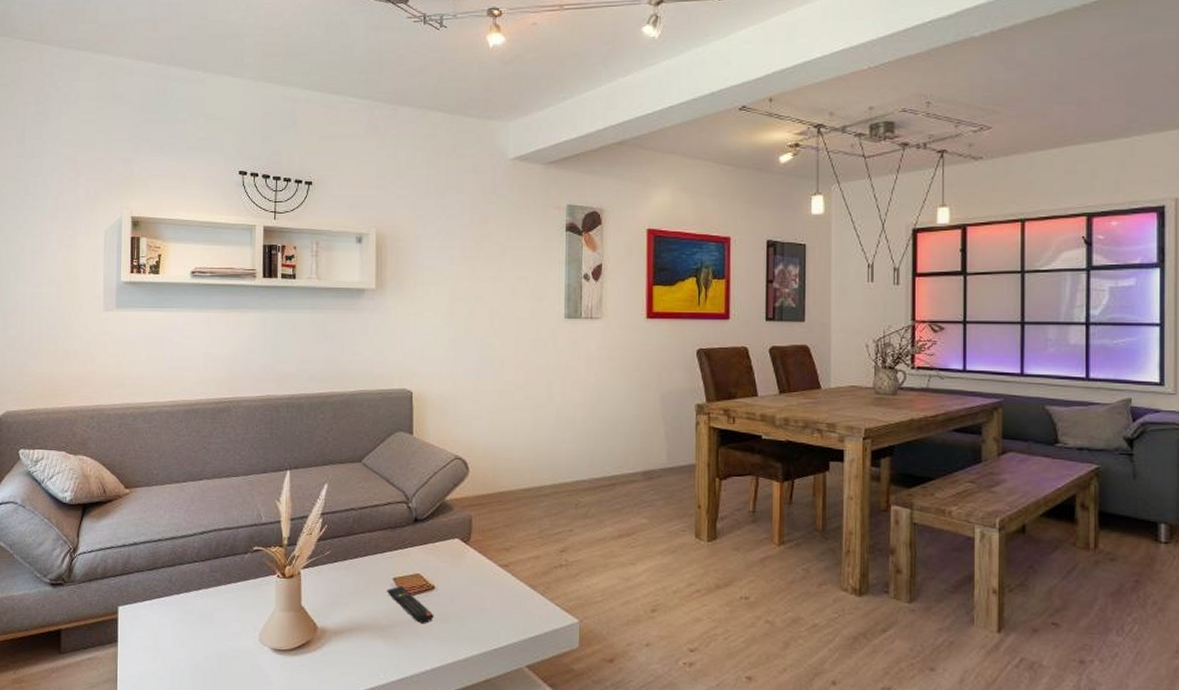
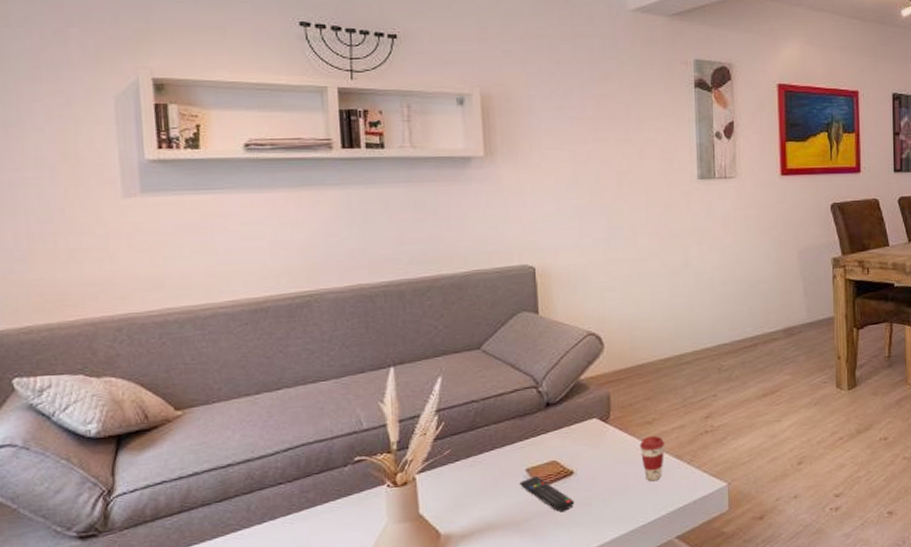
coffee cup: none [496,563,521,608] -> present [639,436,665,482]

